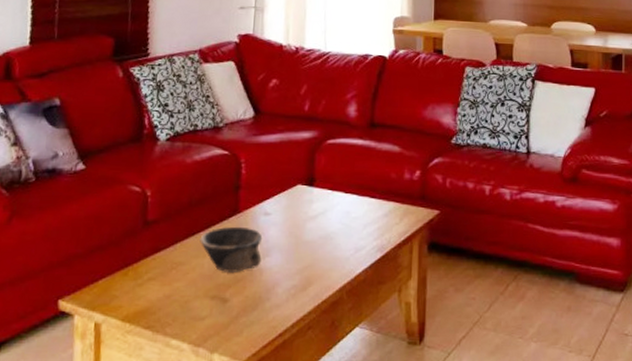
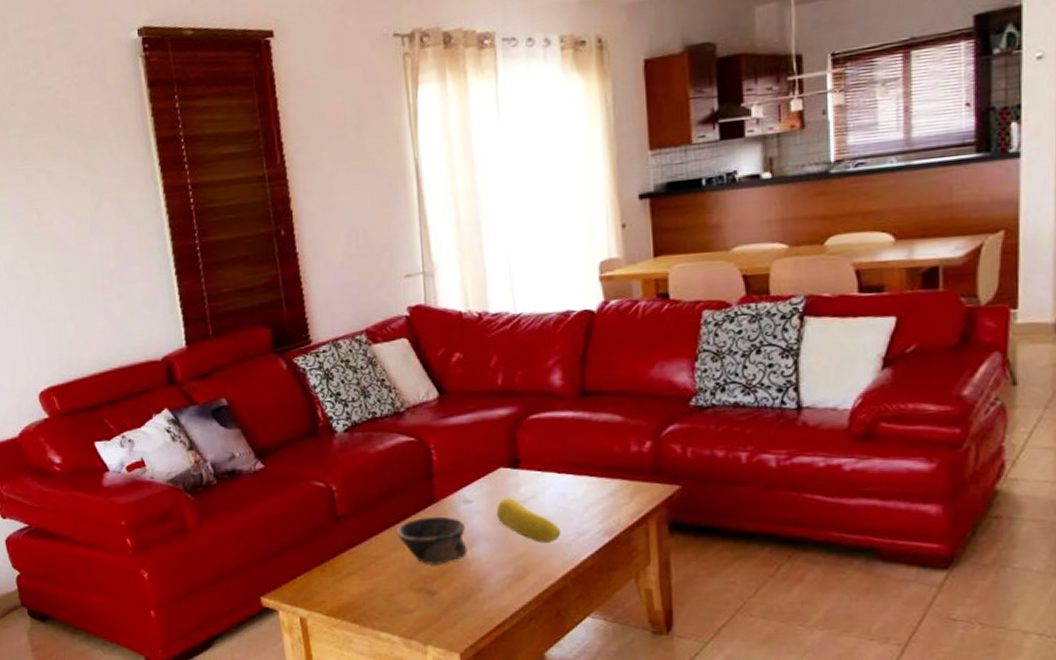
fruit: none [290,213,343,256] -> present [496,498,562,543]

